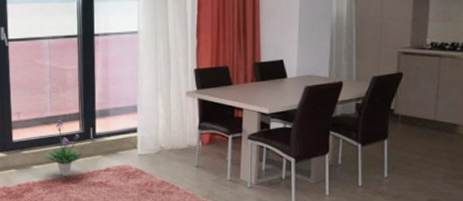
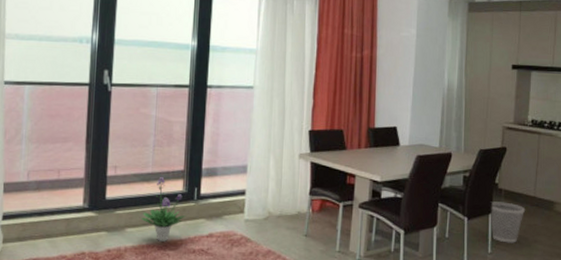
wastebasket: none [385,127,425,167] -> present [490,201,526,243]

